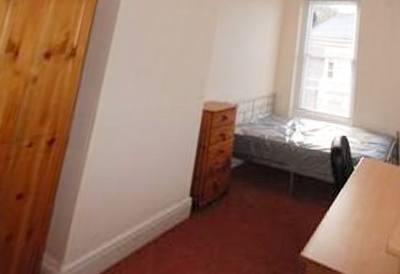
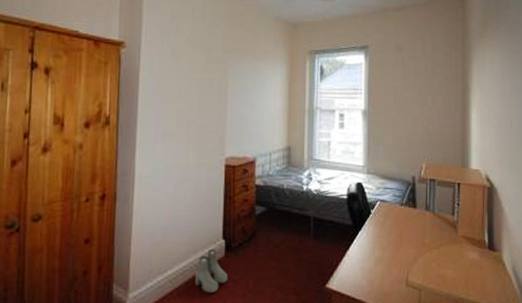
boots: none [149,209,191,265] -> present [194,250,229,294]

